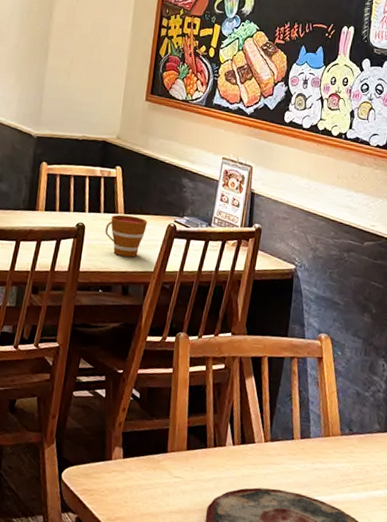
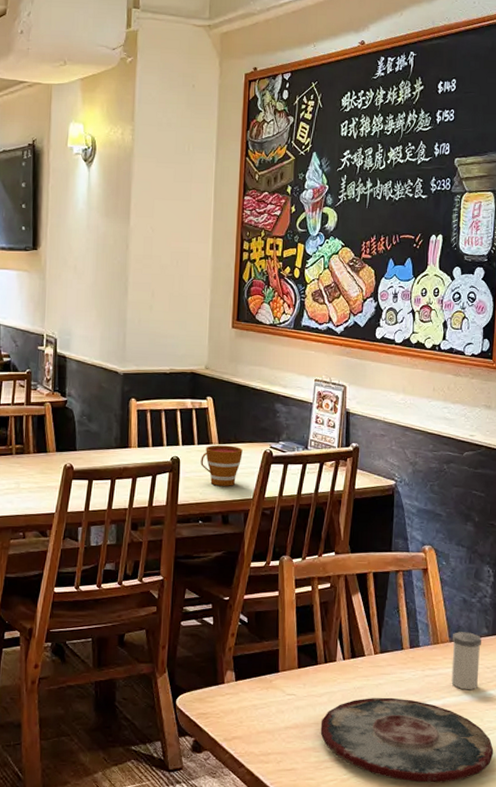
salt shaker: none [340,425,373,489] -> present [451,632,481,690]

